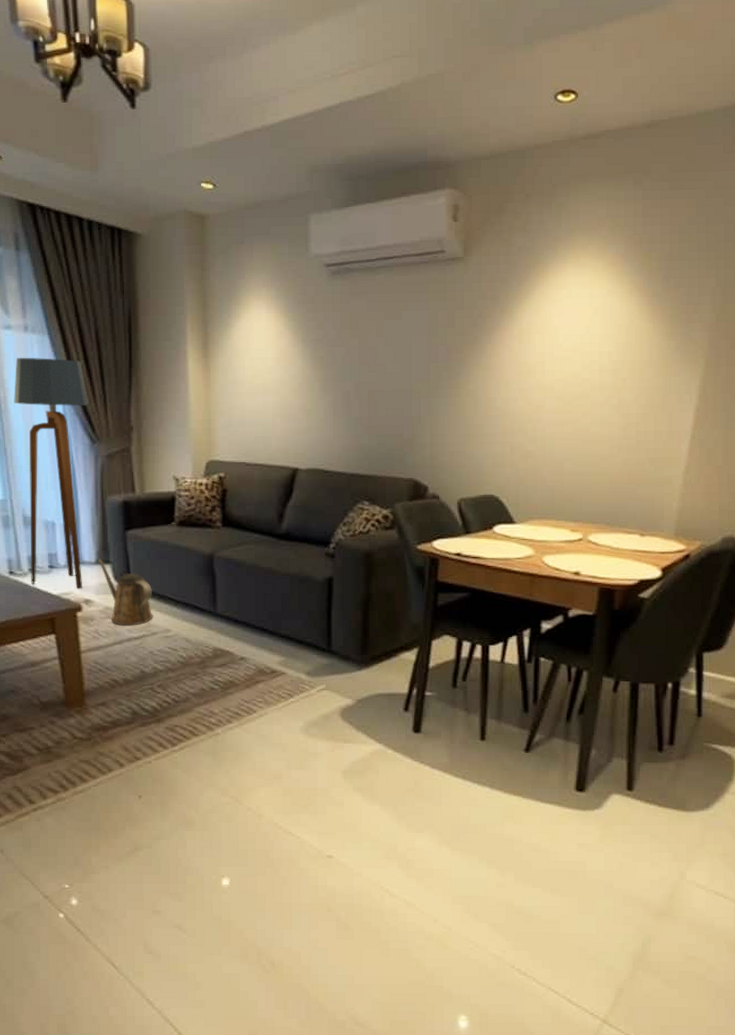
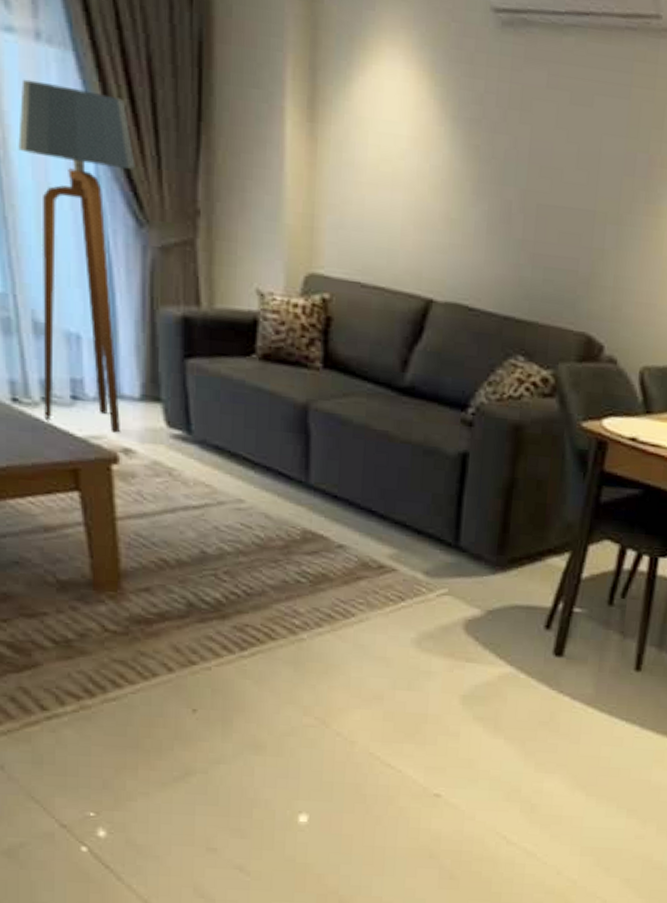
watering can: present [97,558,153,626] -> none [142,393,221,490]

